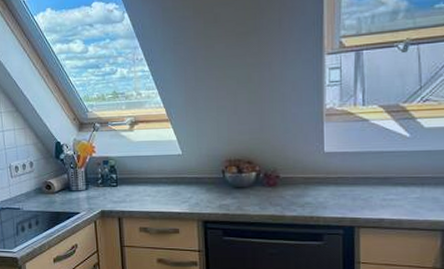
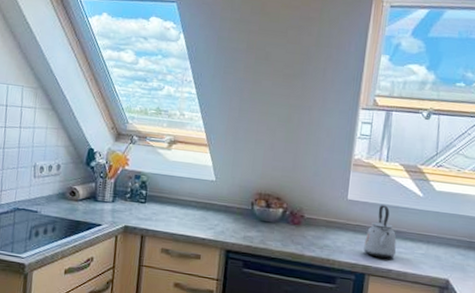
kettle: none [349,152,386,208] -> present [364,205,397,259]

